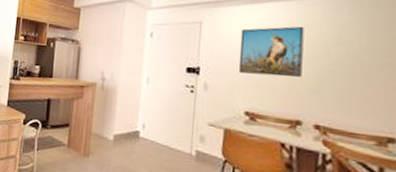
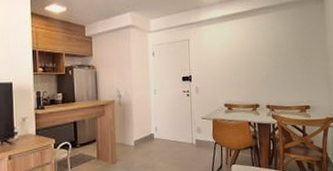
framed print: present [238,26,304,78] -> none [216,36,256,76]

